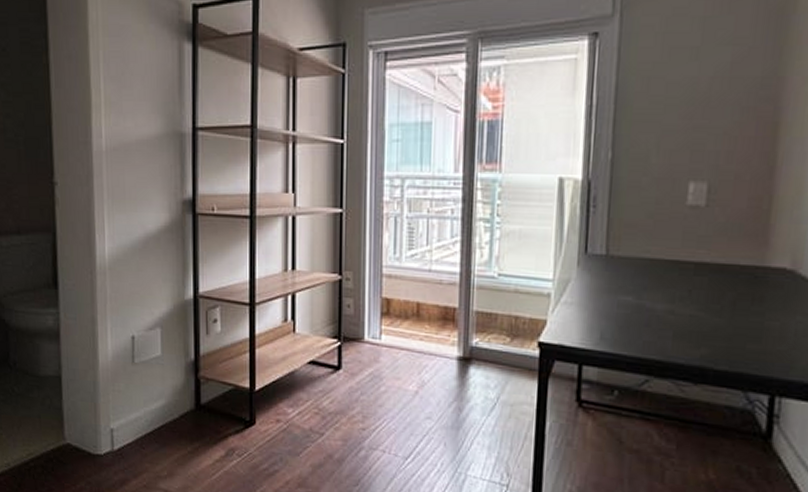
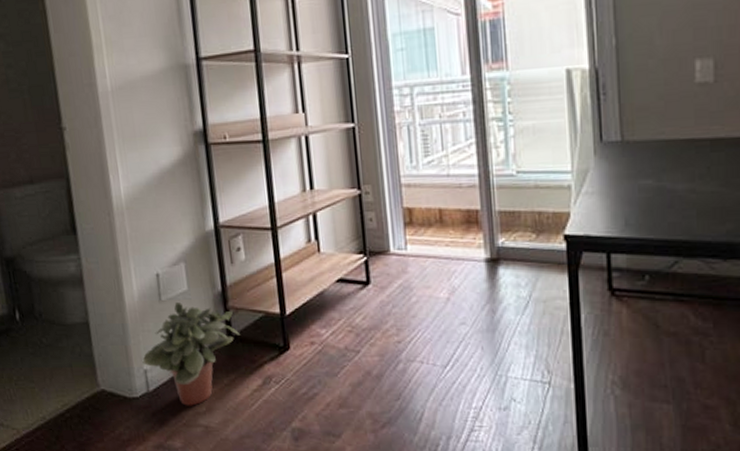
potted plant: none [110,366,209,469] -> present [142,303,241,406]

